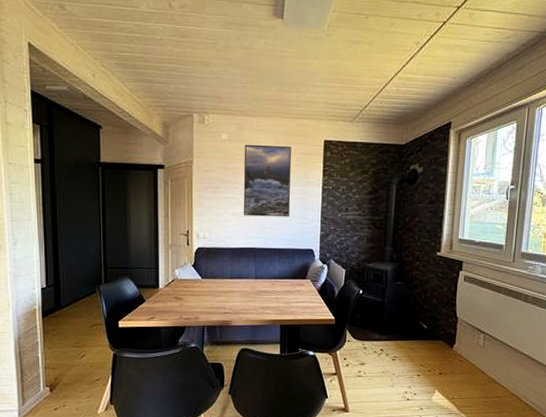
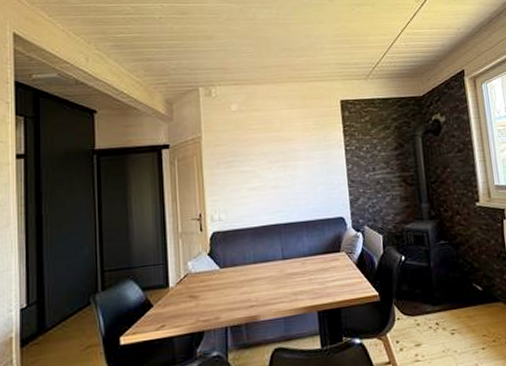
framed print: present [243,144,291,217] -> none [256,110,314,190]

